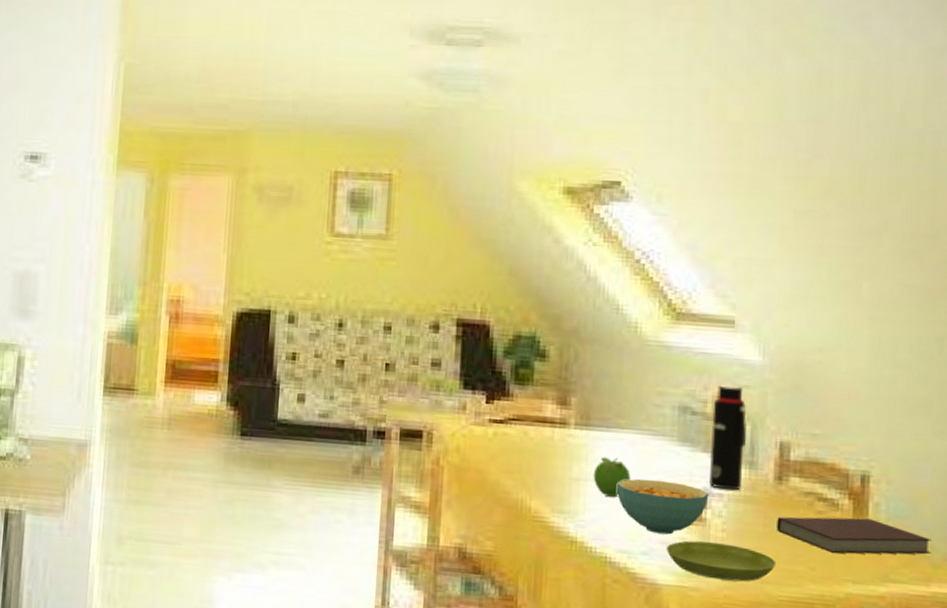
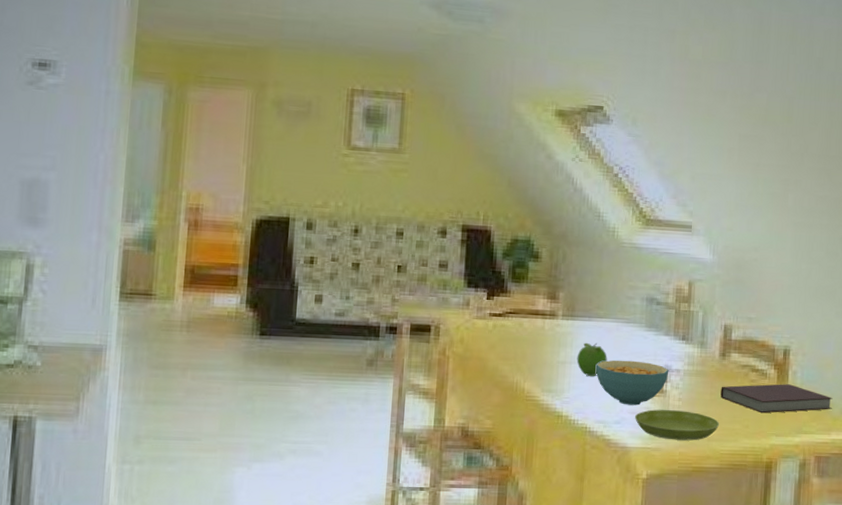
water bottle: present [709,384,747,491] -> none [670,278,699,366]

